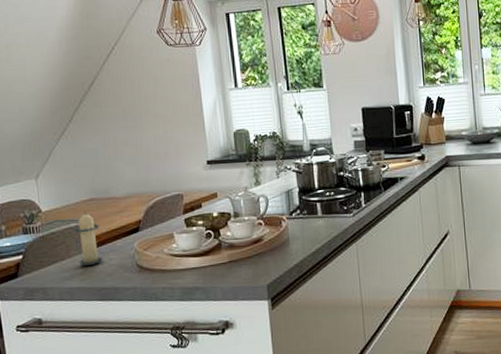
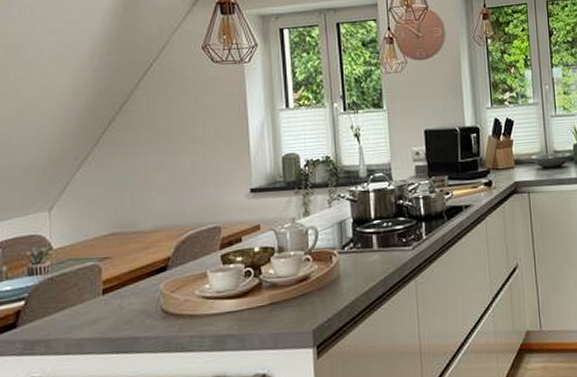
candle: present [73,211,103,267] -> none [89,247,122,313]

